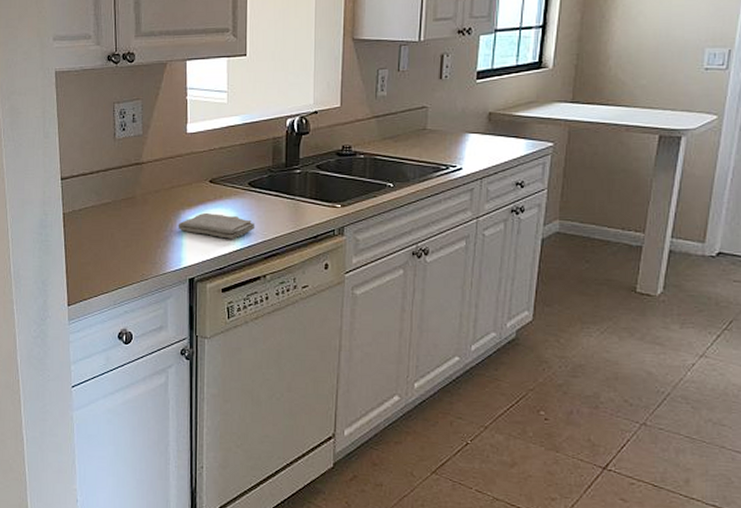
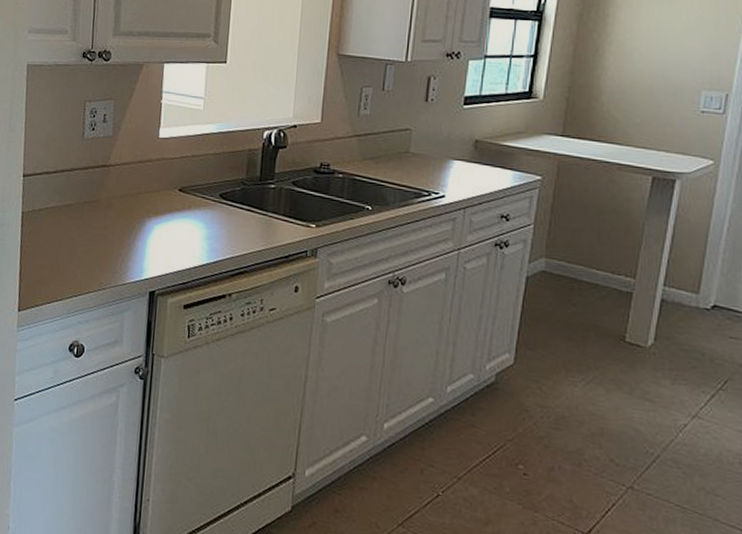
washcloth: present [178,212,256,239] -> none [142,222,224,253]

